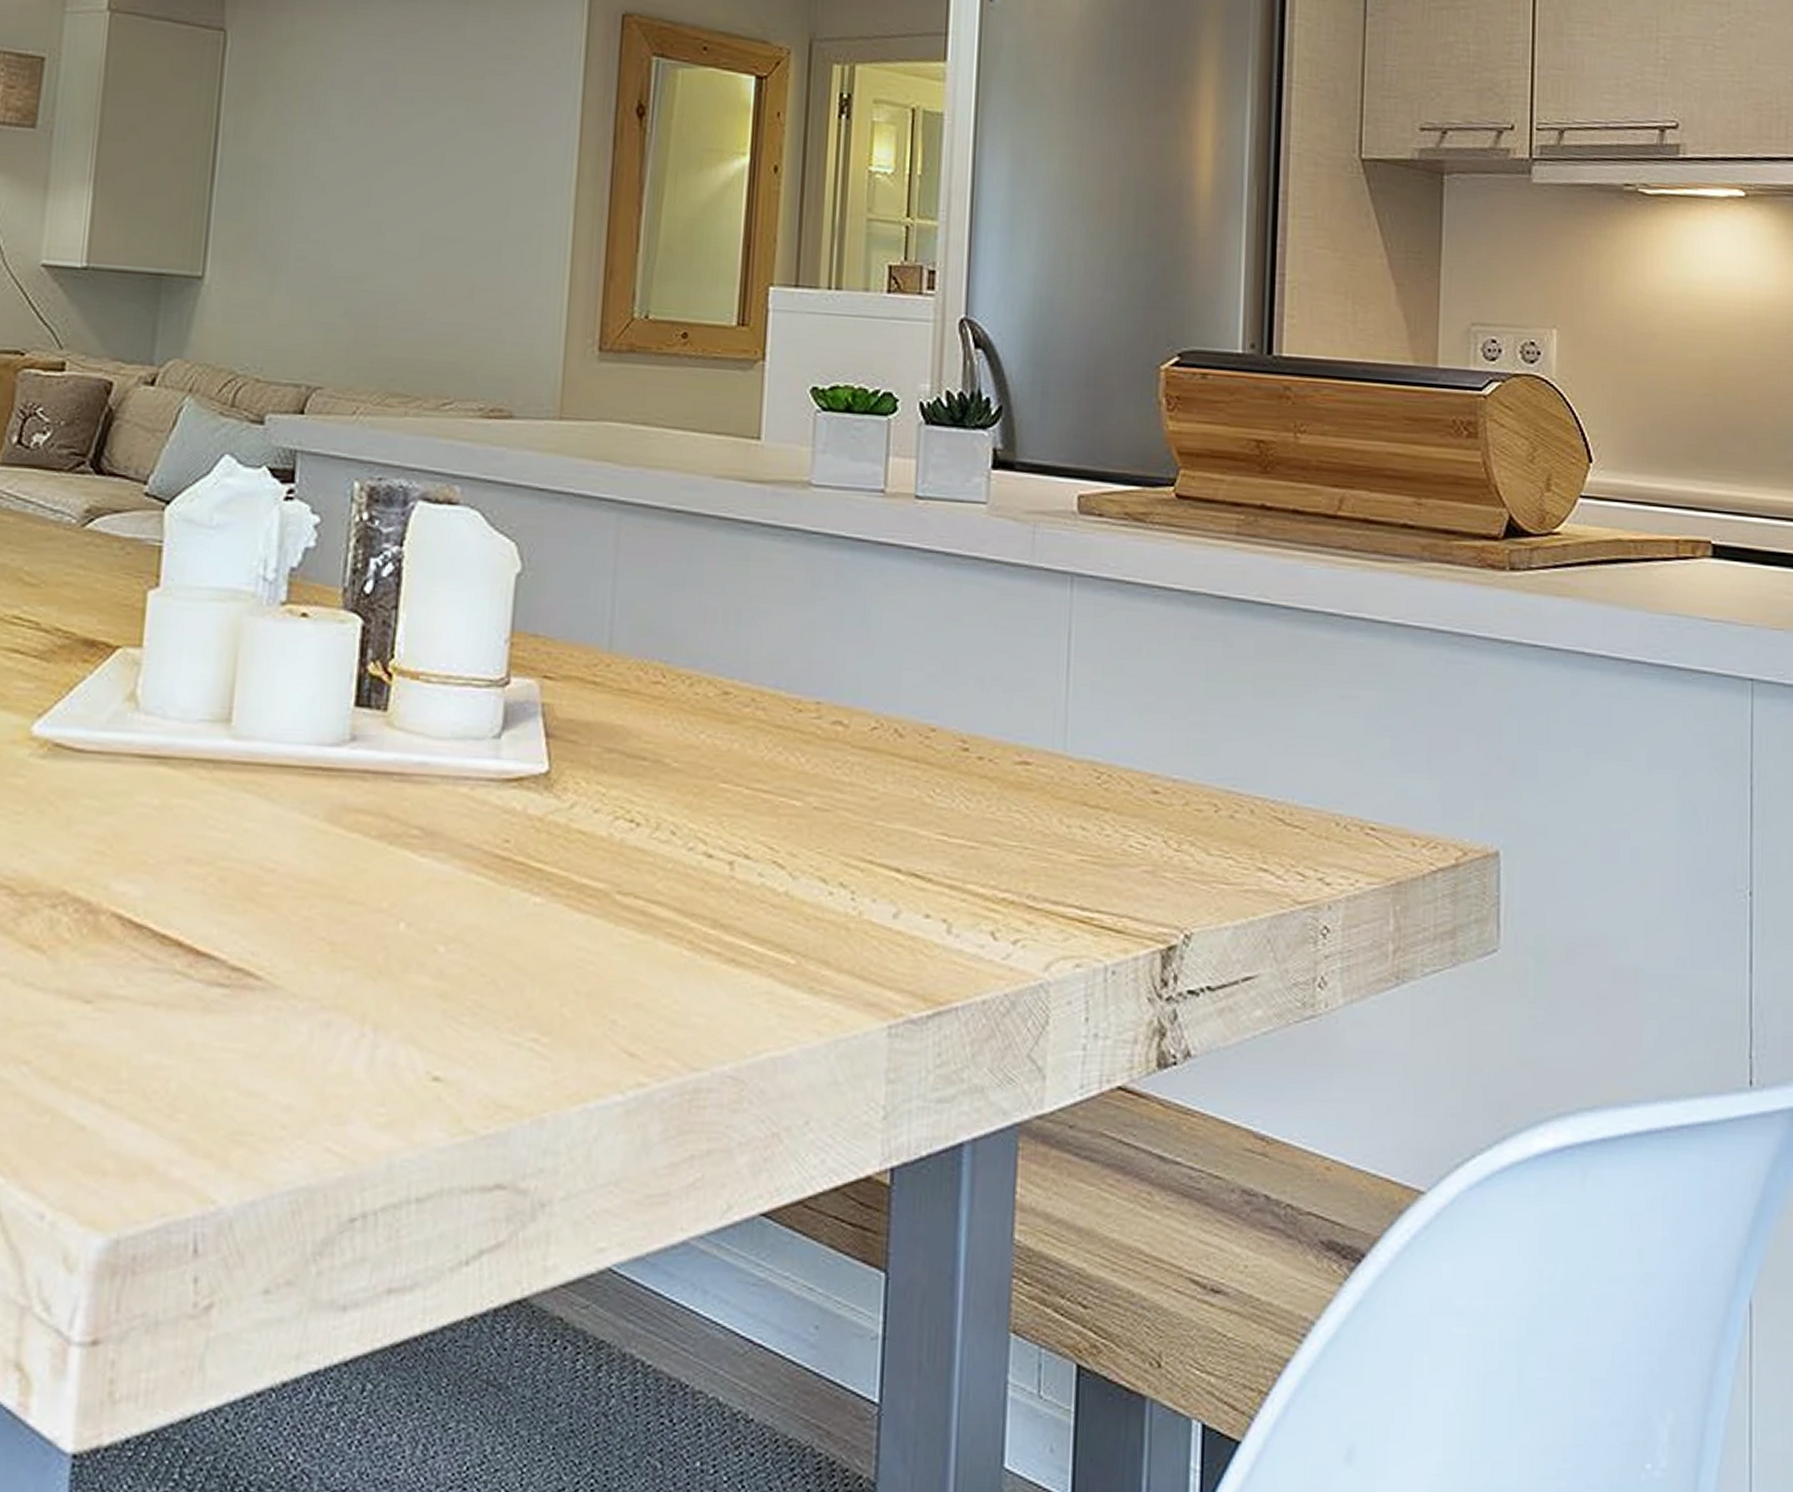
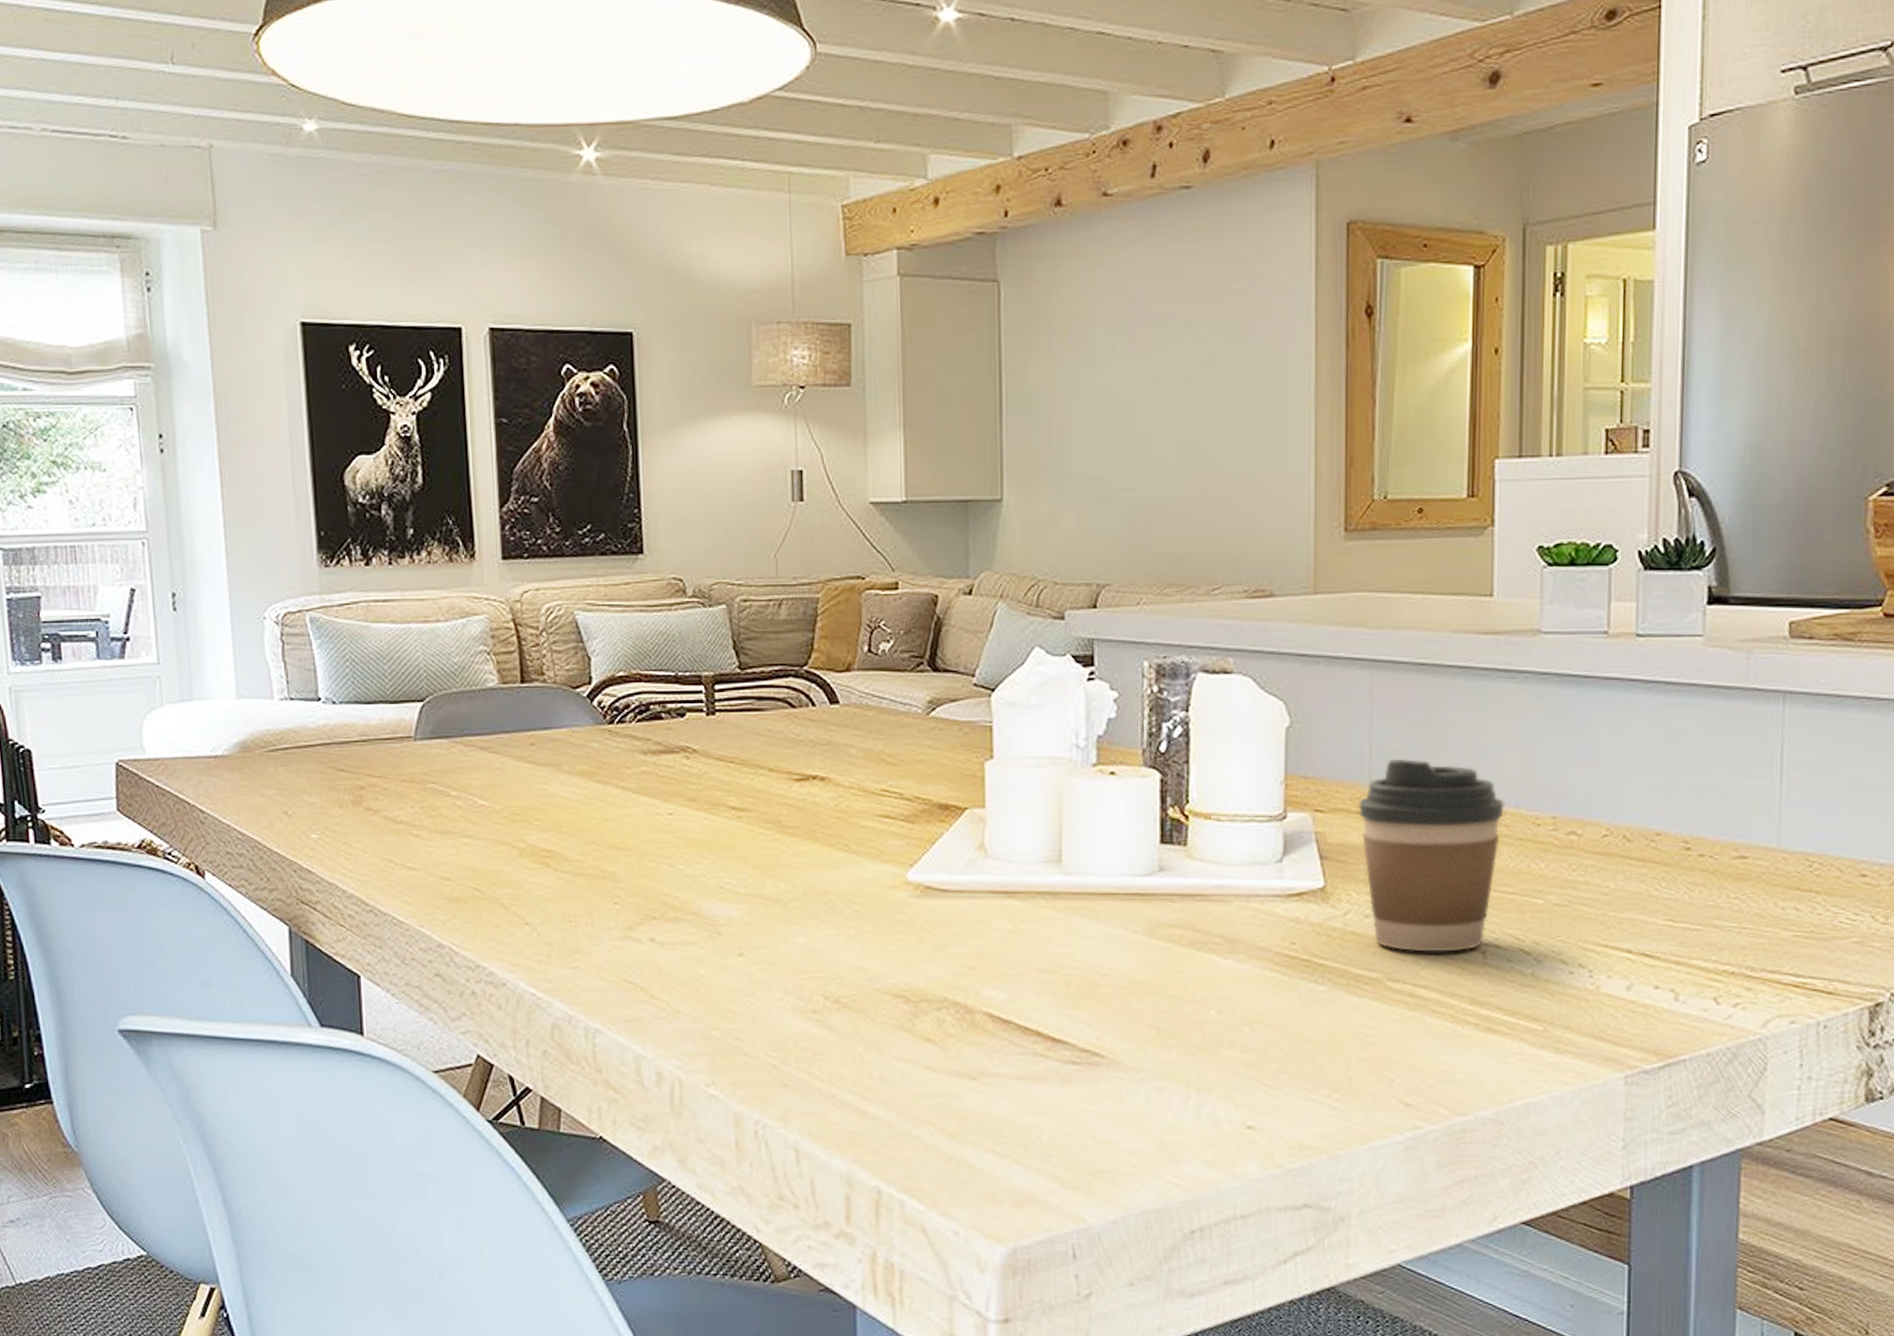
coffee cup: none [595,621,764,861] -> present [1359,758,1505,952]

